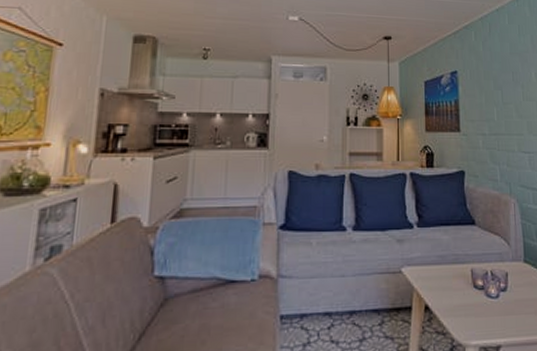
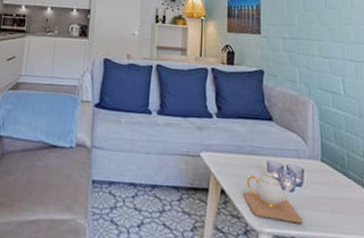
teapot: none [448,280,508,331] -> present [243,172,303,224]

